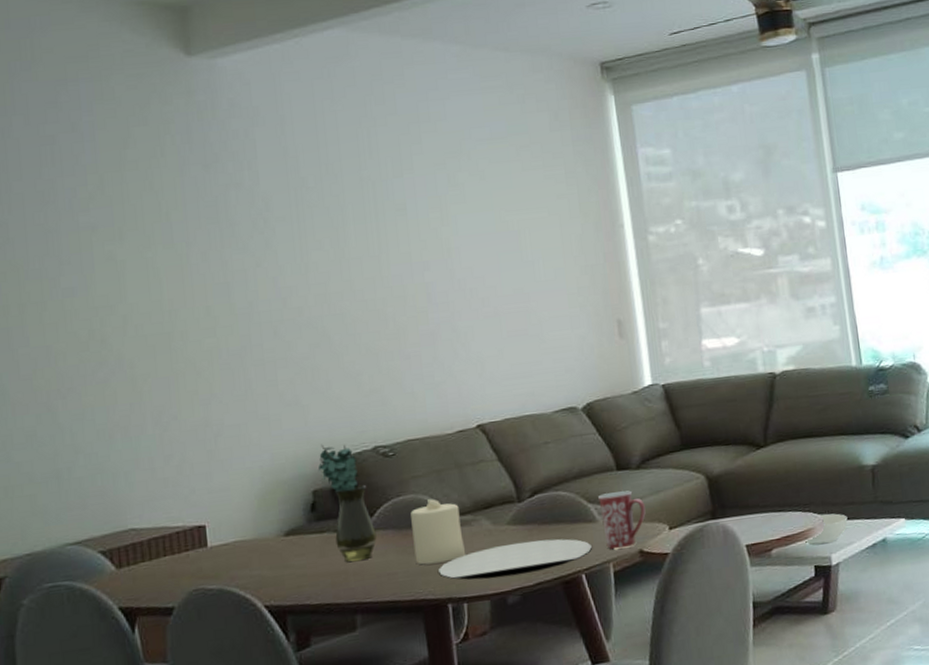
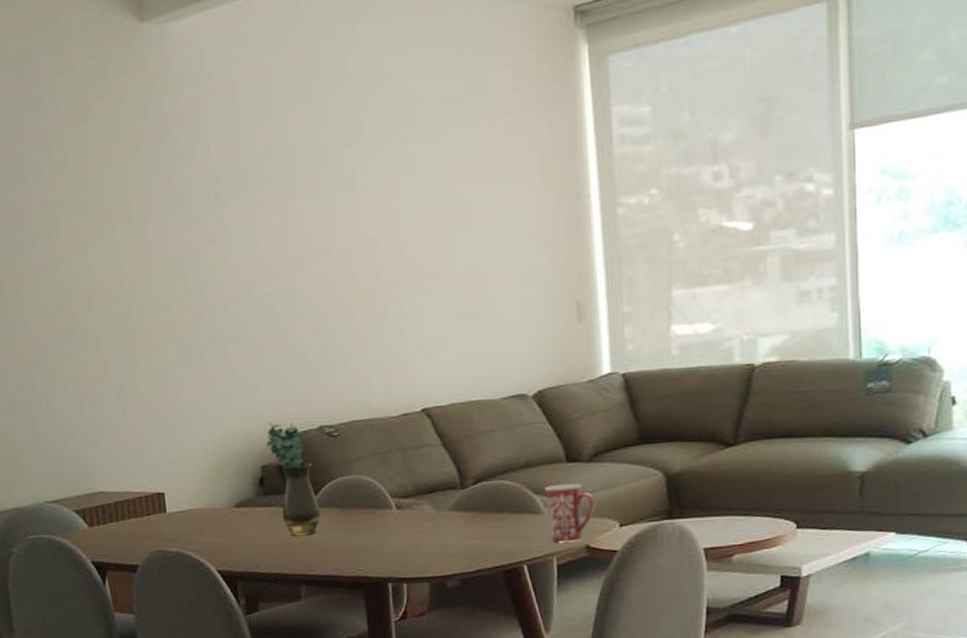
candle: present [410,498,466,565] -> none [354,479,407,544]
placemat: present [438,538,593,580] -> none [380,527,537,563]
bowl: present [805,513,848,546] -> none [773,521,825,554]

